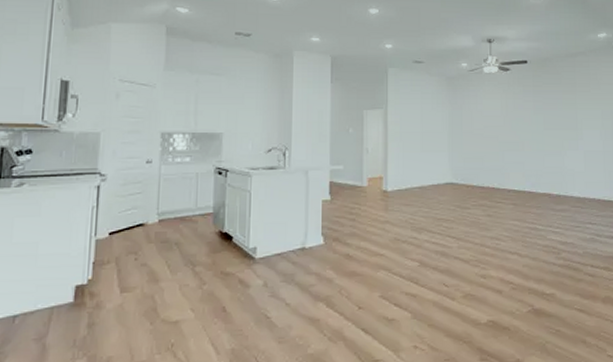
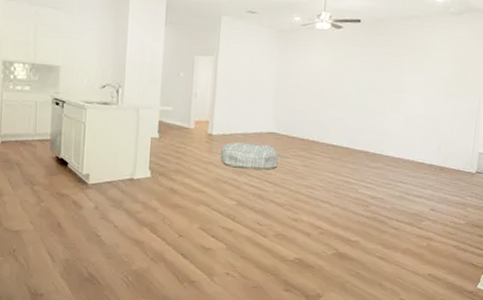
dog bed: none [397,196,459,226] -> present [220,141,278,171]

